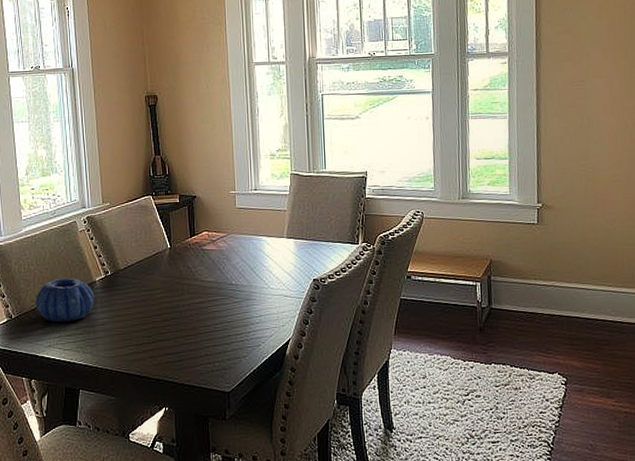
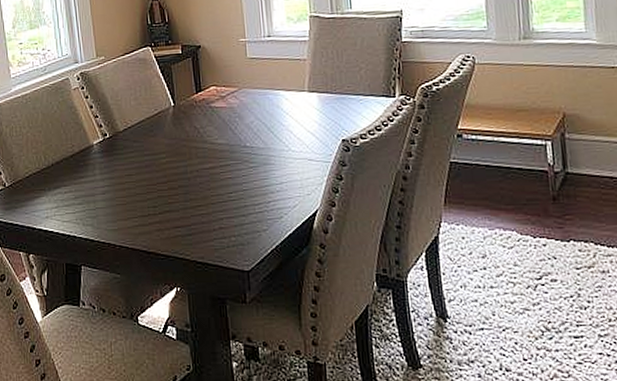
decorative bowl: present [35,278,95,323] -> none [29,141,93,191]

